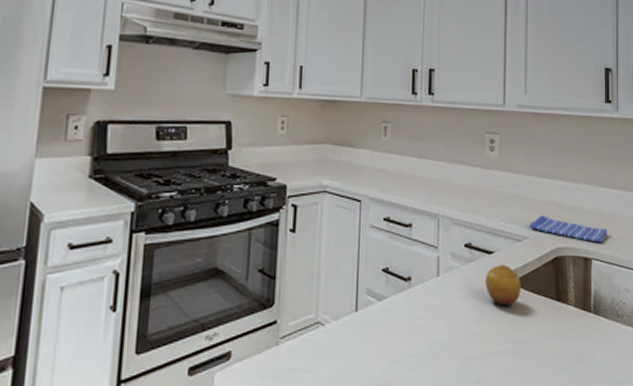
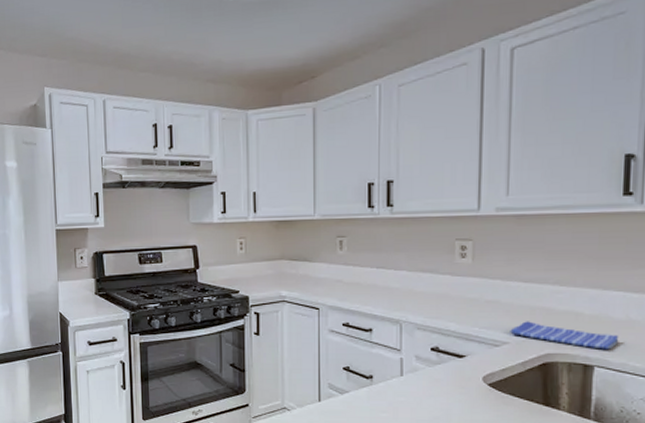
fruit: present [486,264,521,307] -> none [456,368,499,408]

